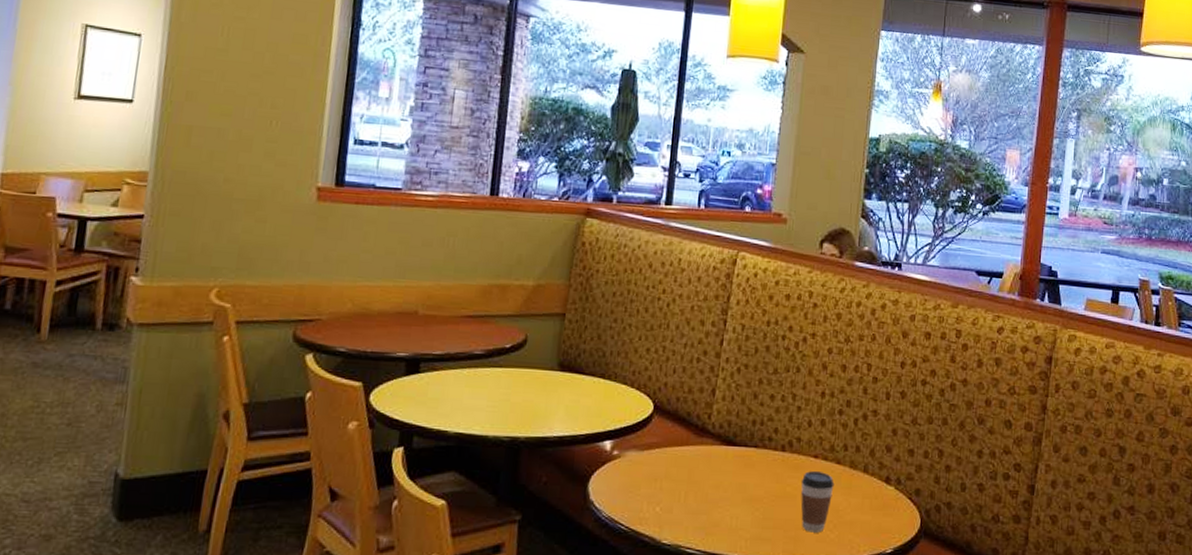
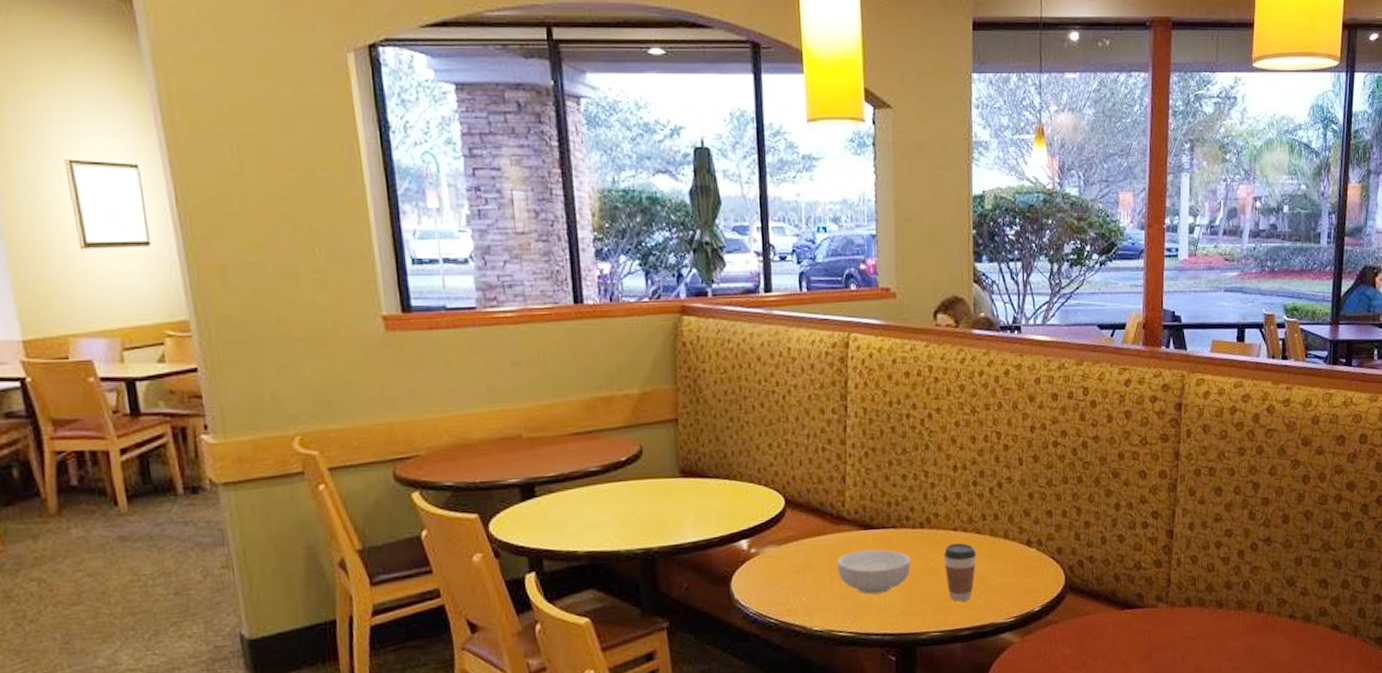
cereal bowl: none [695,466,768,514] -> present [837,549,911,595]

